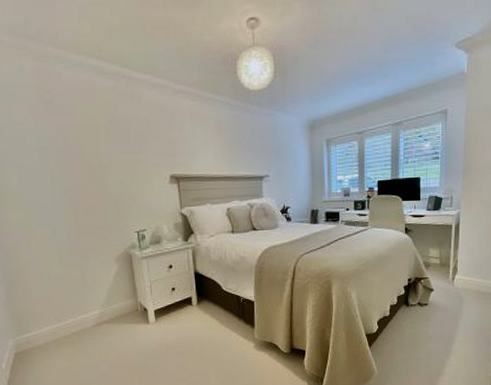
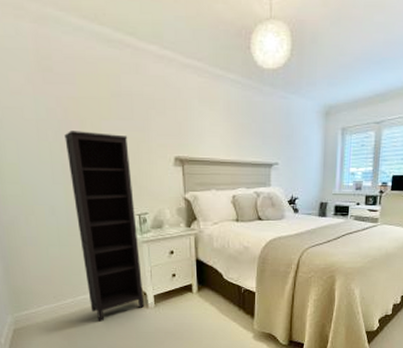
bookcase: none [65,156,146,340] -> present [64,131,145,322]

